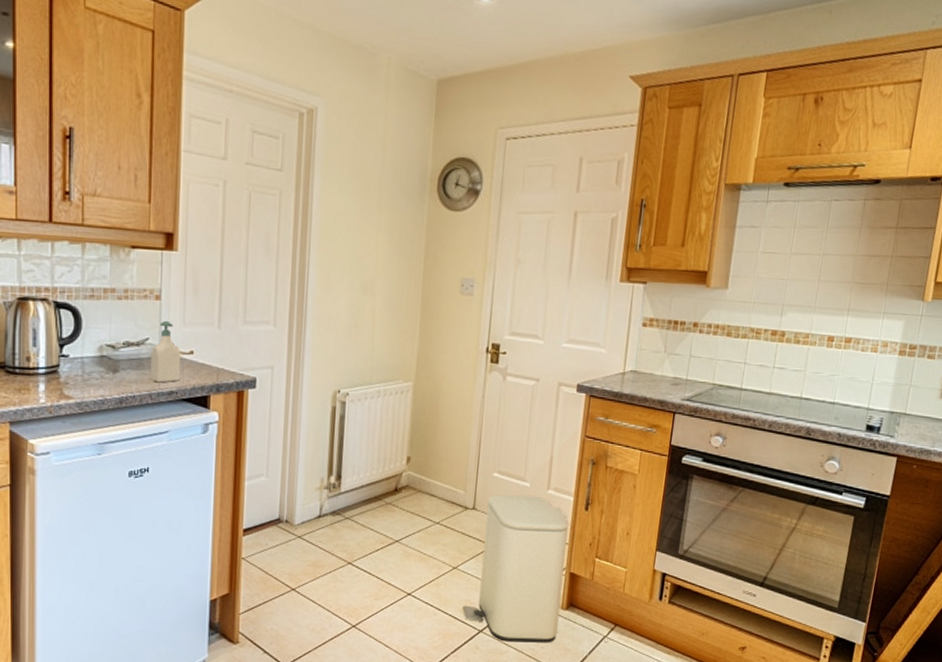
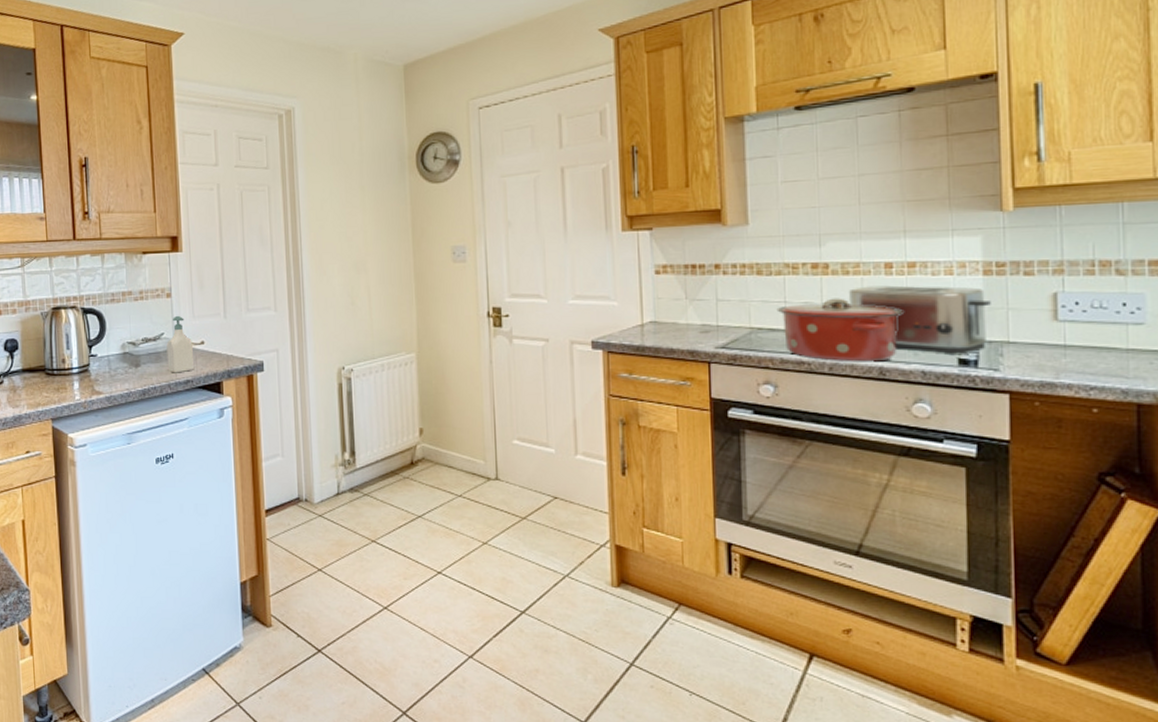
pedal bin: present [462,494,570,643] -> none [499,462,611,626]
casserole: none [737,363,834,423] -> present [776,298,903,363]
toaster: none [794,355,900,422] -> present [848,285,991,356]

